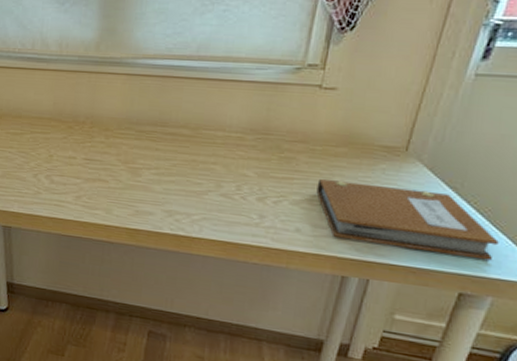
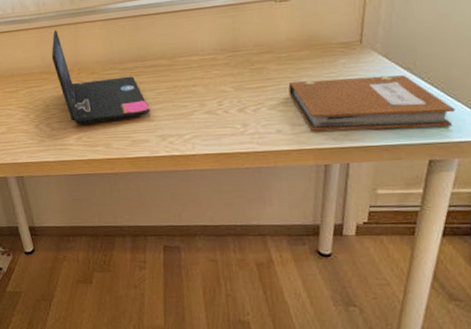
laptop: none [64,76,161,186] -> present [51,30,150,126]

